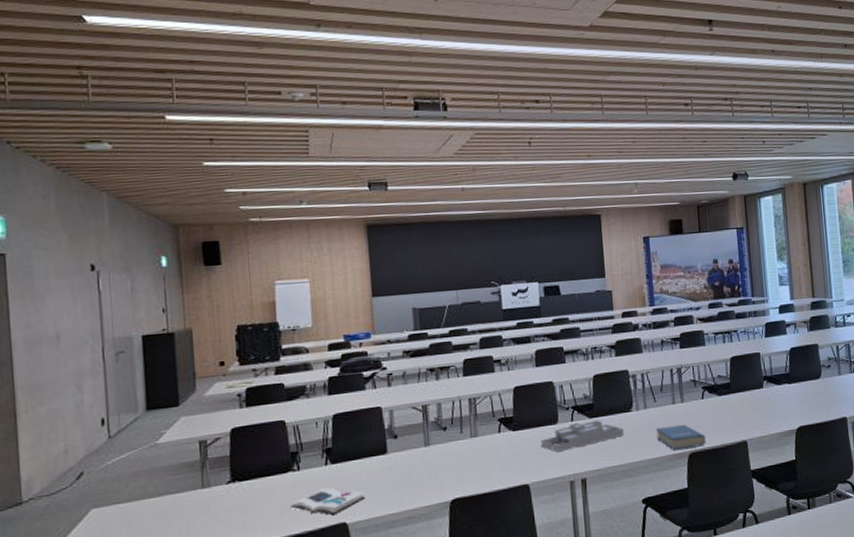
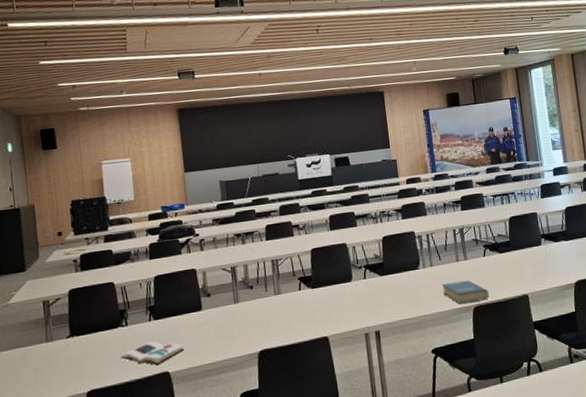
desk organizer: present [540,420,624,452] -> none [337,277,413,307]

